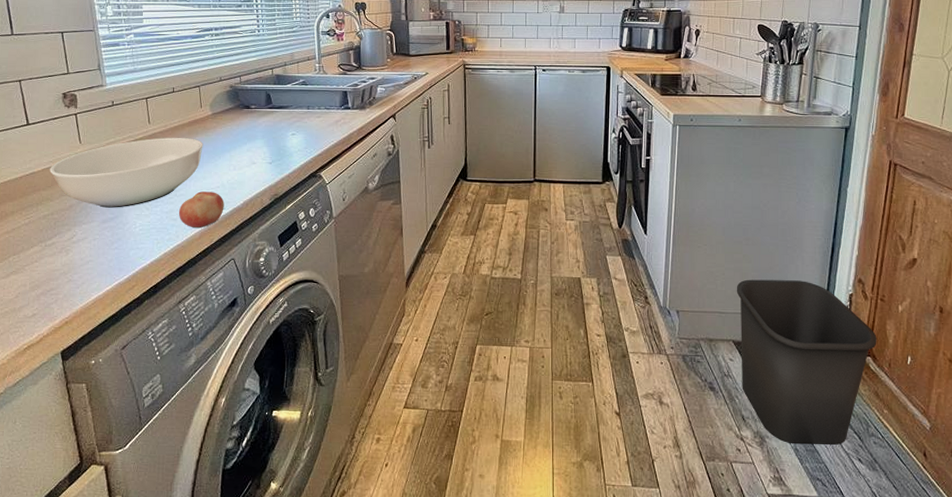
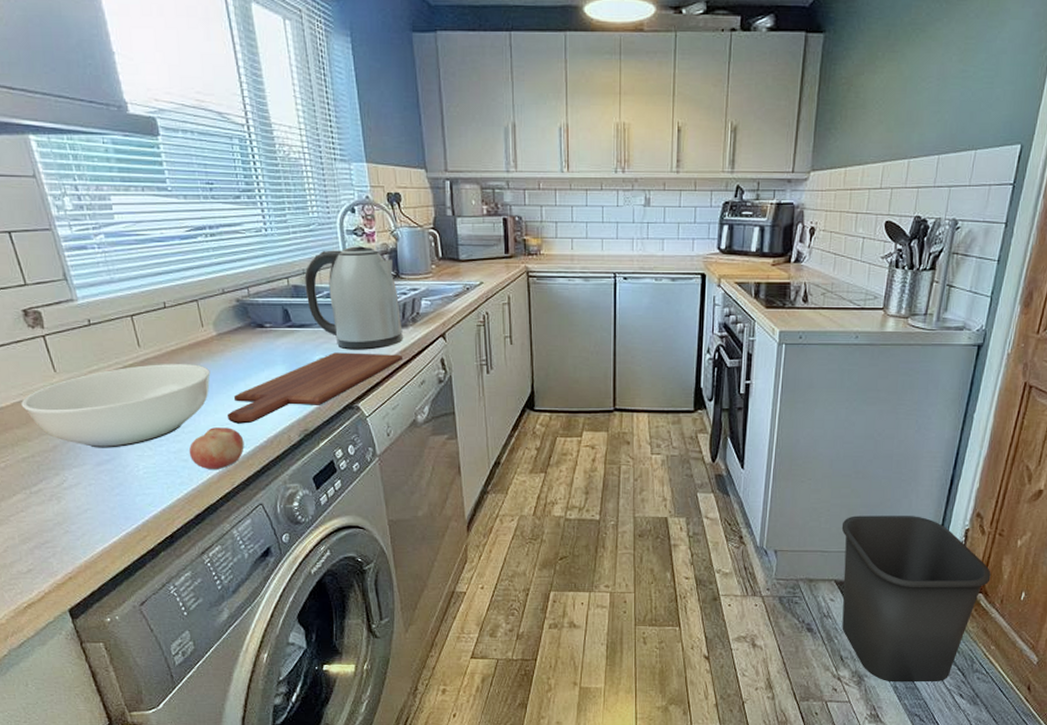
cutting board: none [213,129,360,189] -> present [228,352,404,424]
kettle: none [285,44,361,128] -> present [304,246,403,350]

